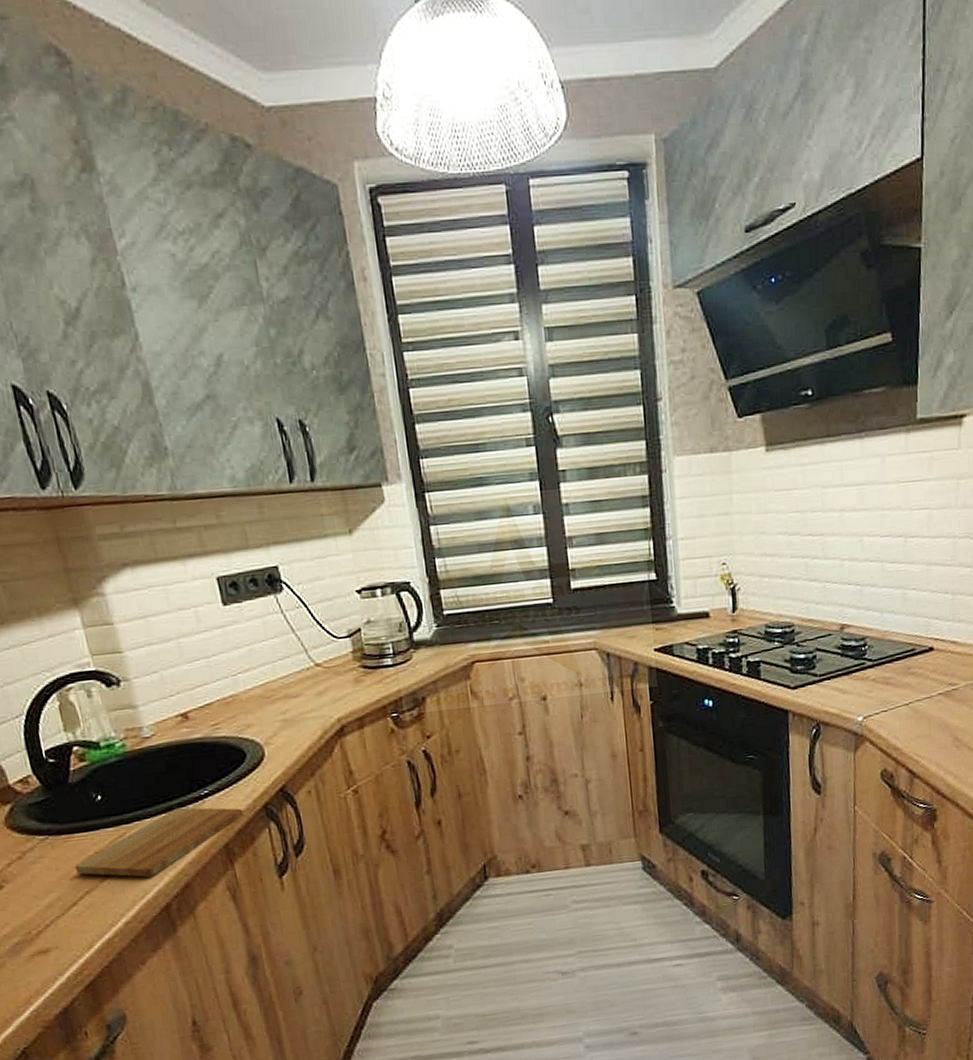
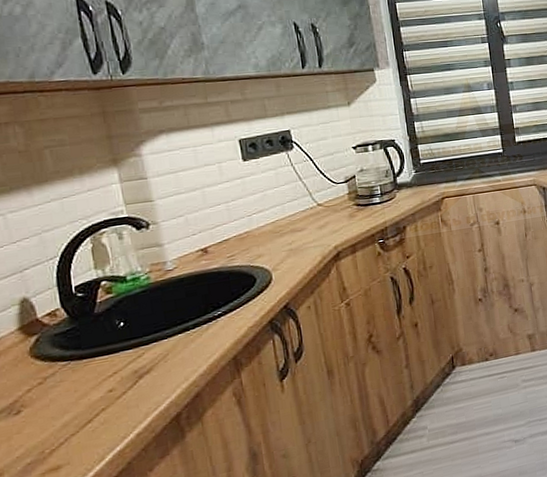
cutting board: present [74,807,244,878] -> none [93,324,252,394]

